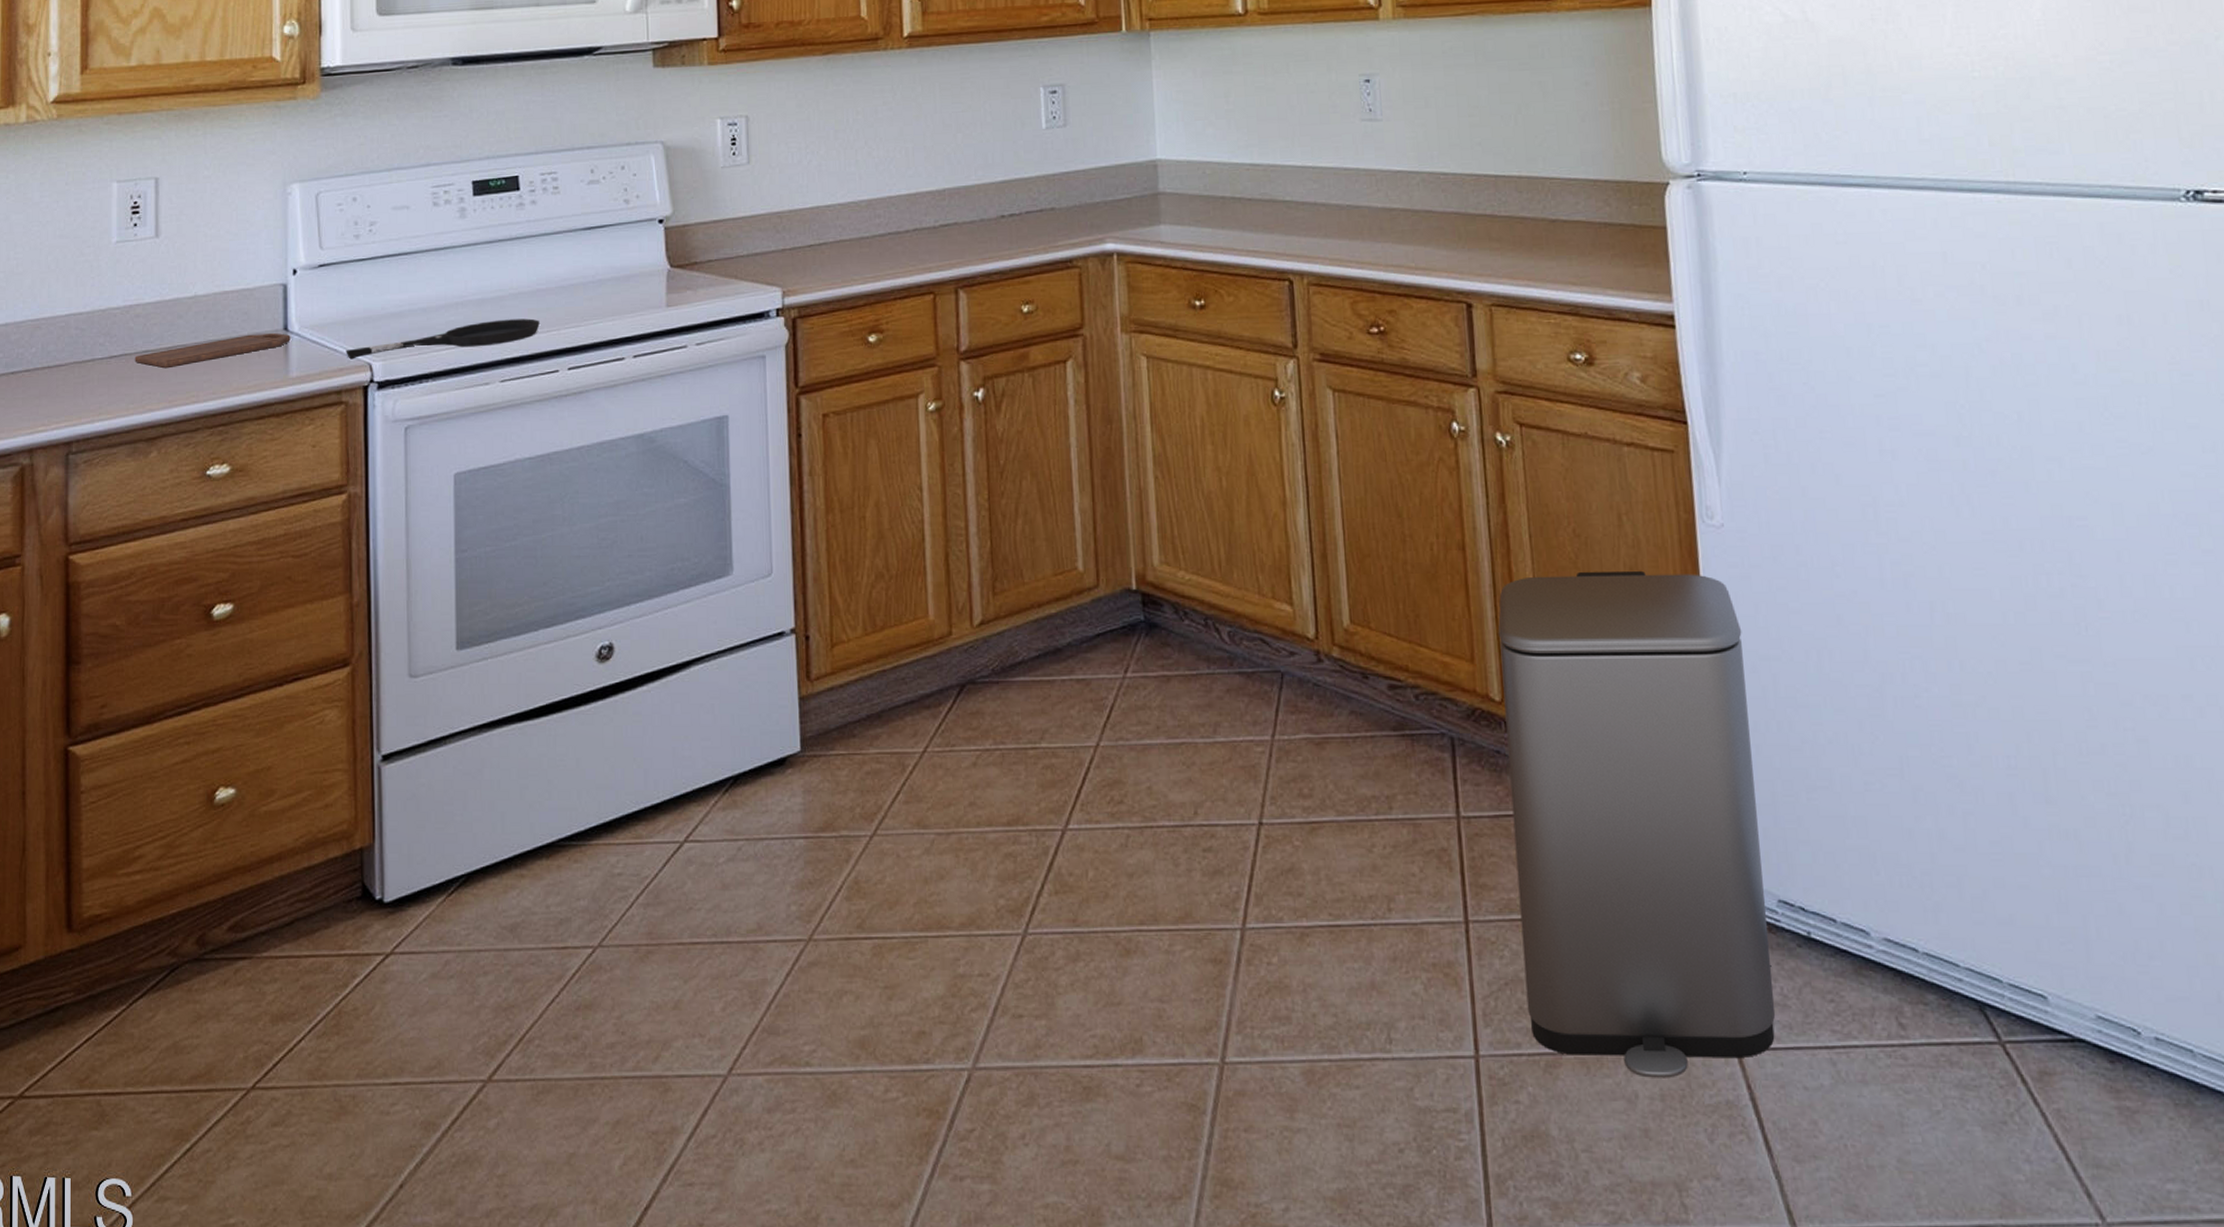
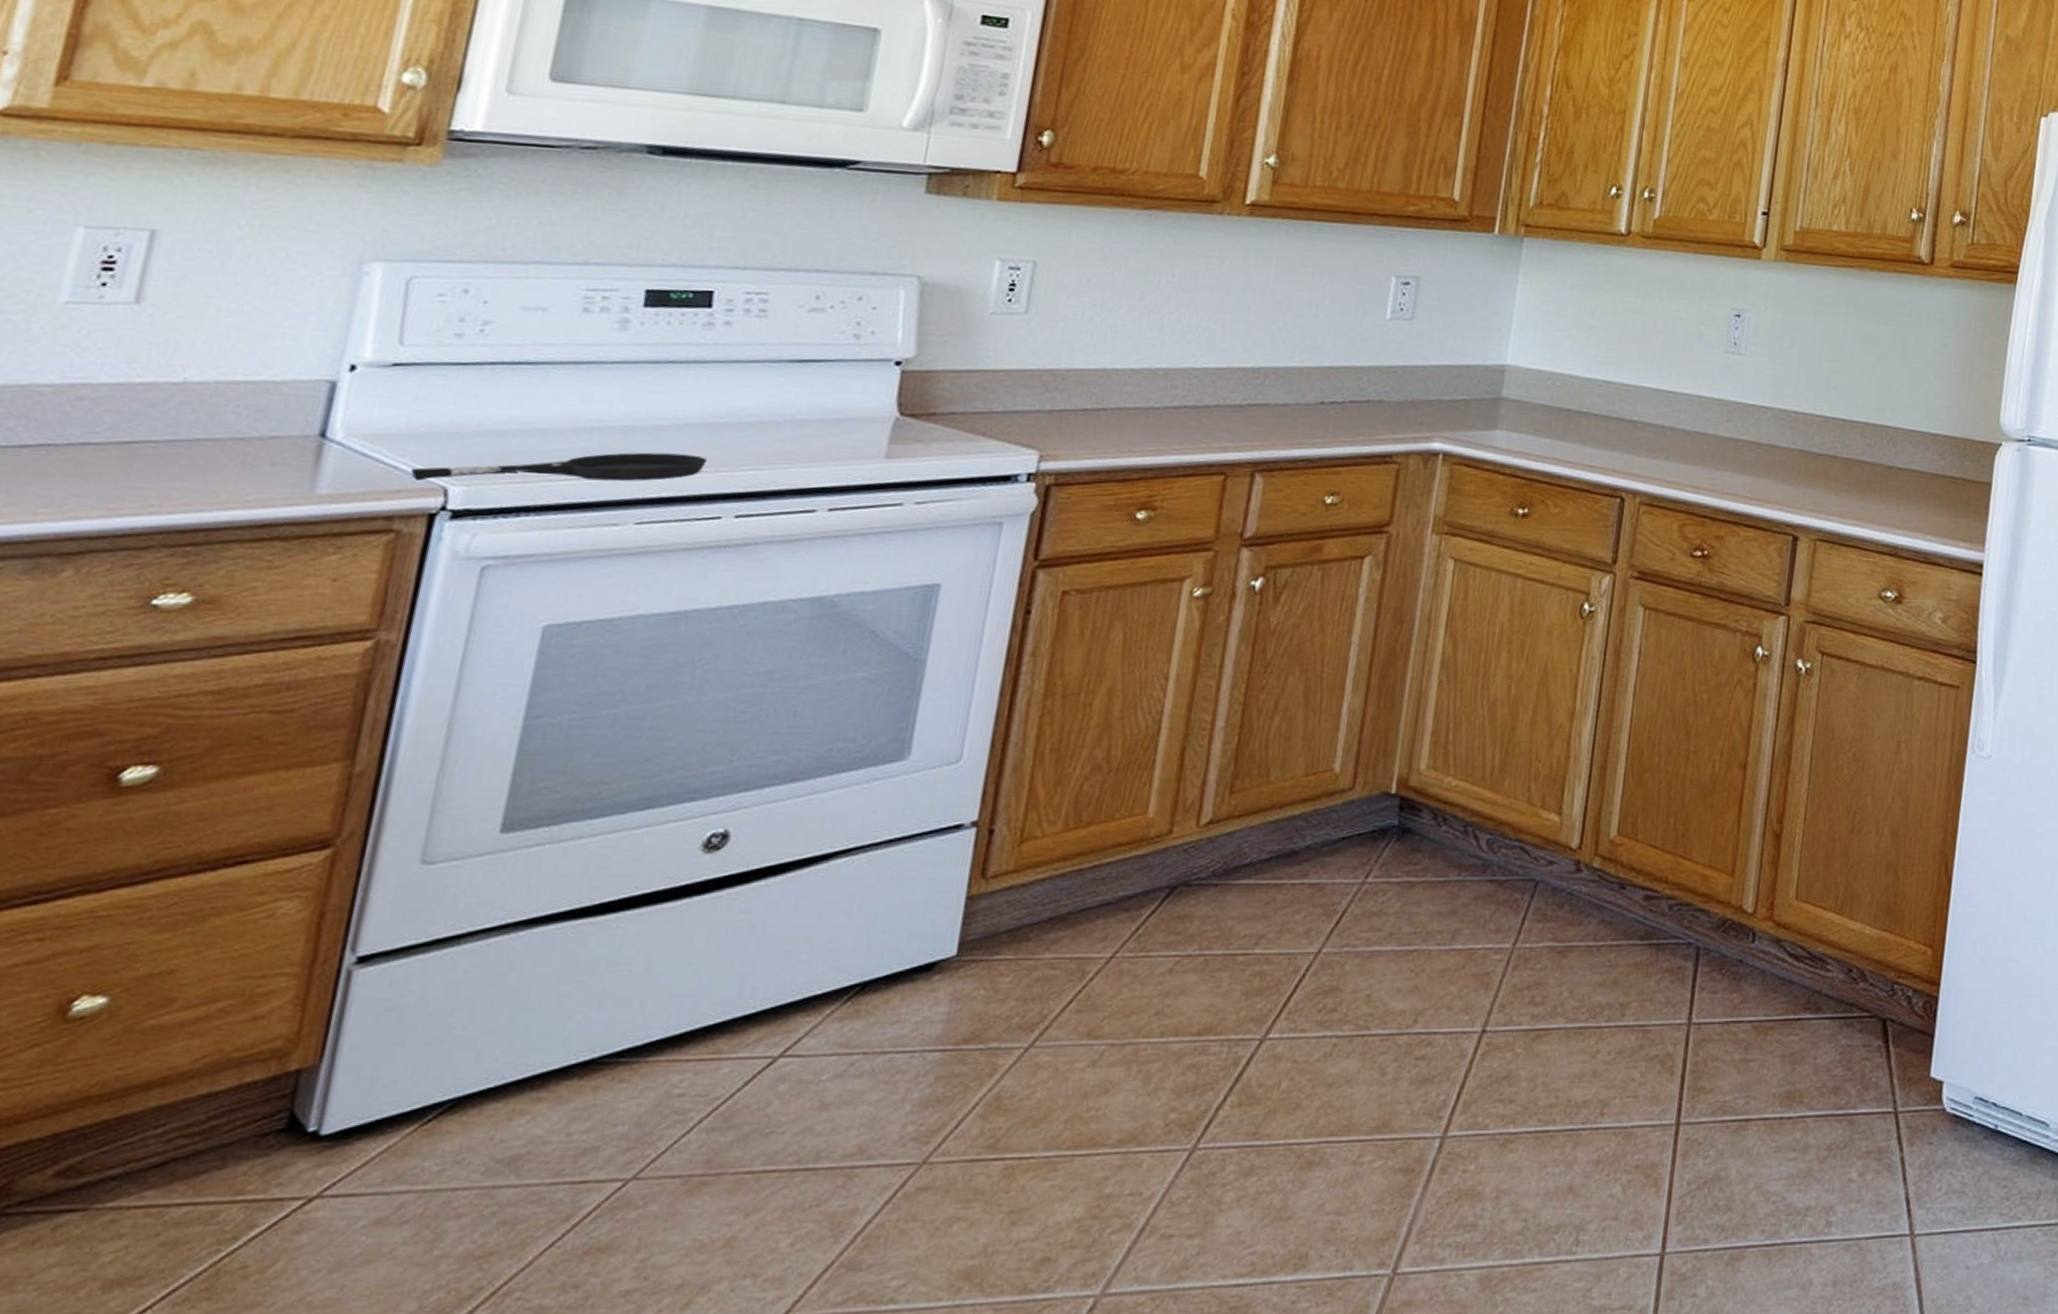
cutting board: present [135,333,291,369] -> none [62,437,329,468]
pedal bin: present [1498,570,1776,1079] -> none [1721,794,1989,1266]

